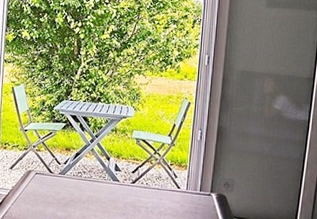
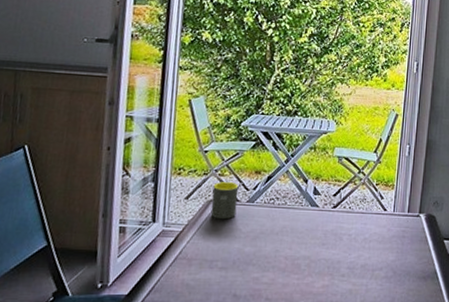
mug: none [30,155,53,188] -> present [210,181,239,220]

